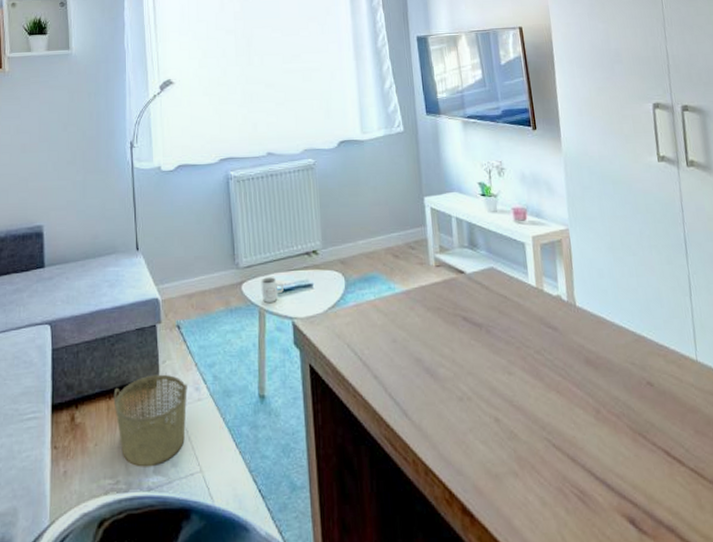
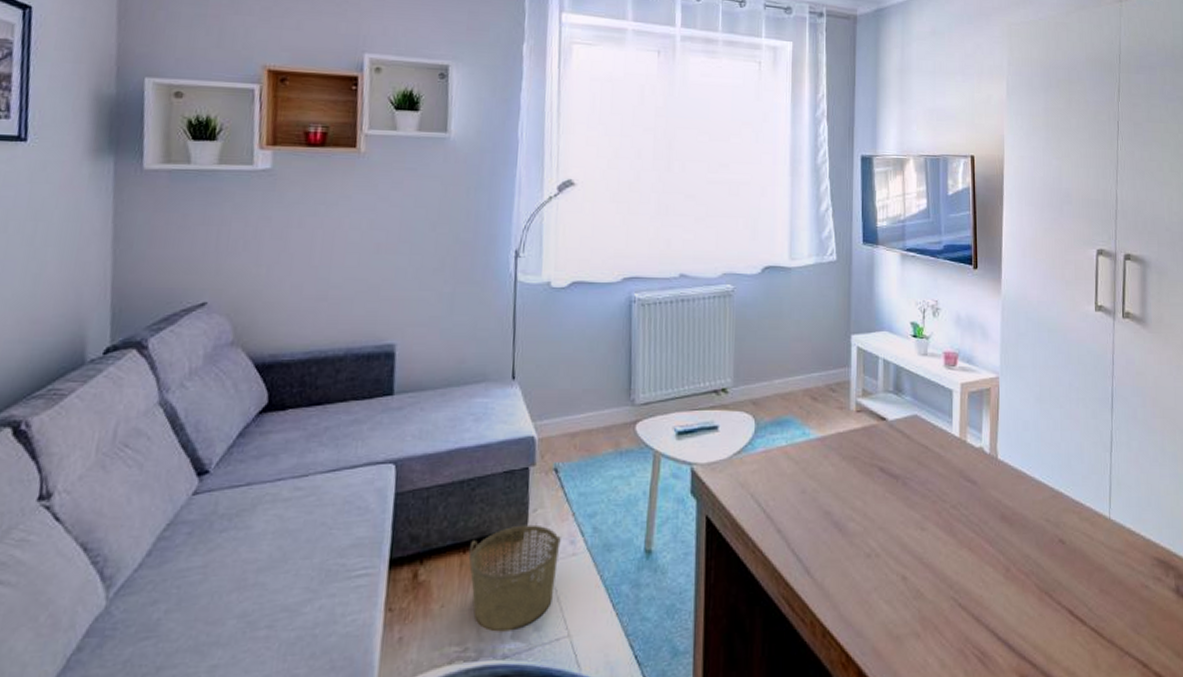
mug: present [261,277,284,303] -> none [658,417,685,445]

